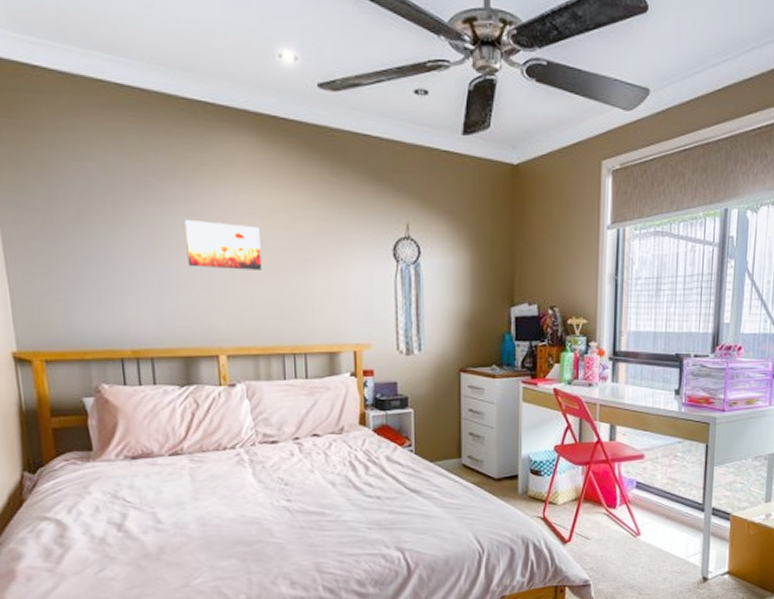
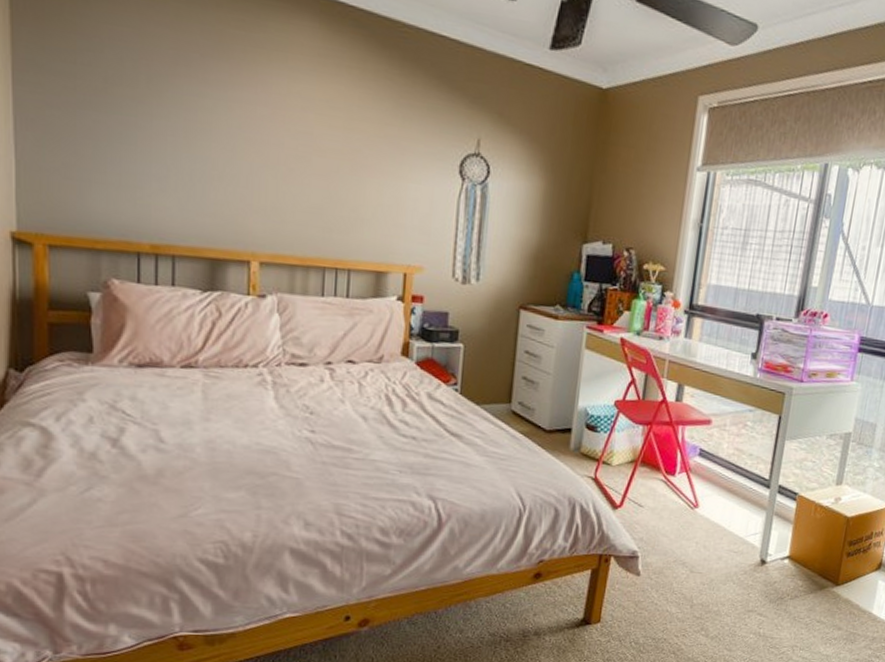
wall art: present [185,219,262,270] -> none [226,104,312,172]

